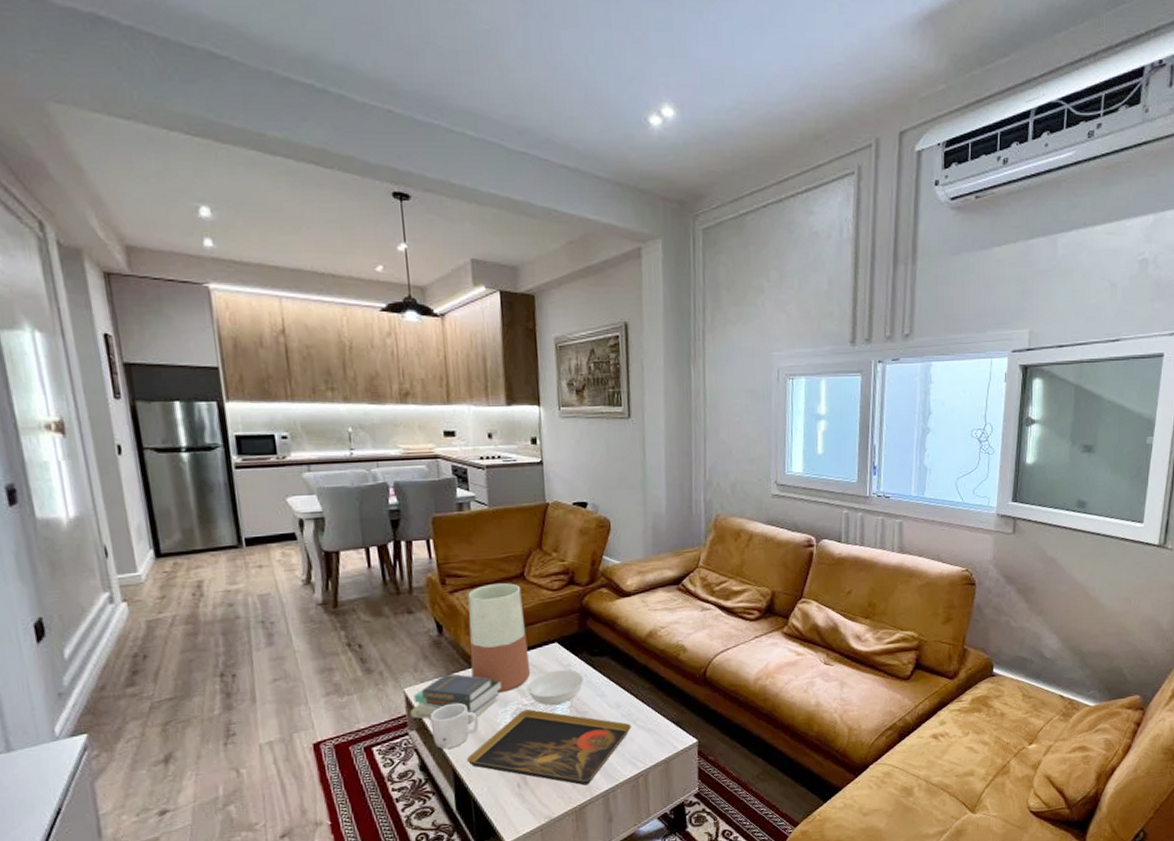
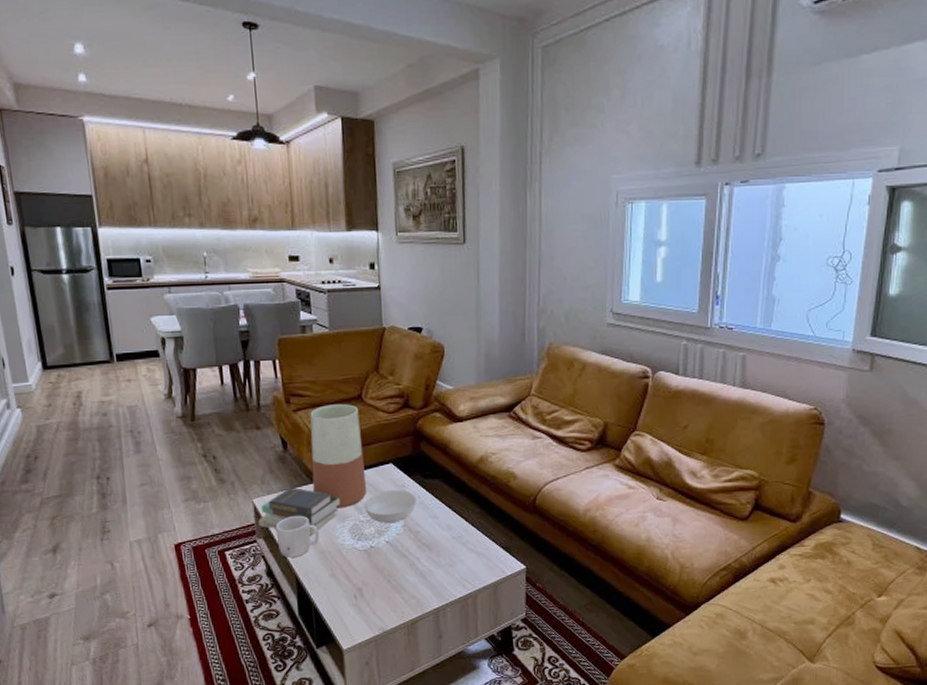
decorative tray: present [466,709,632,786] -> none [308,526,462,602]

